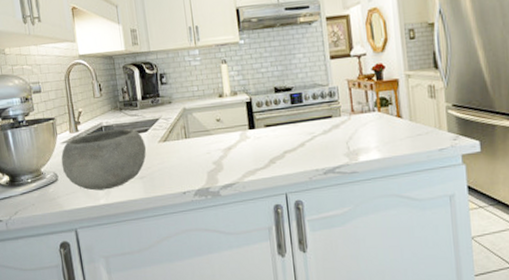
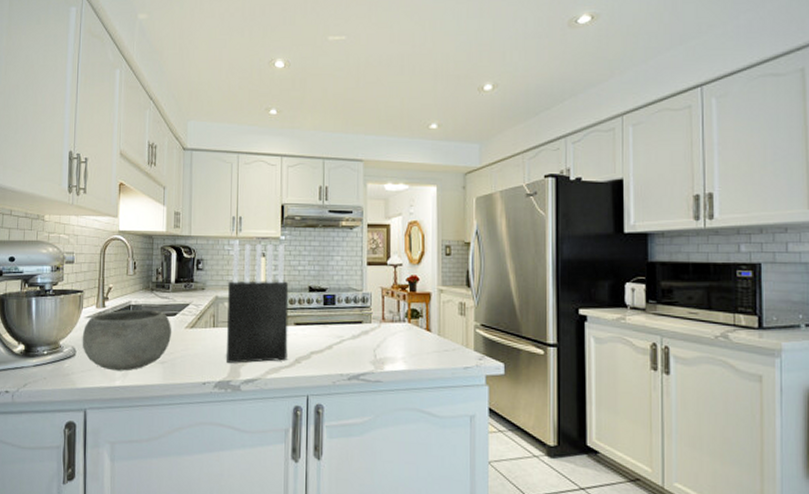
knife block: none [193,49,262,171] -> present [225,243,289,363]

